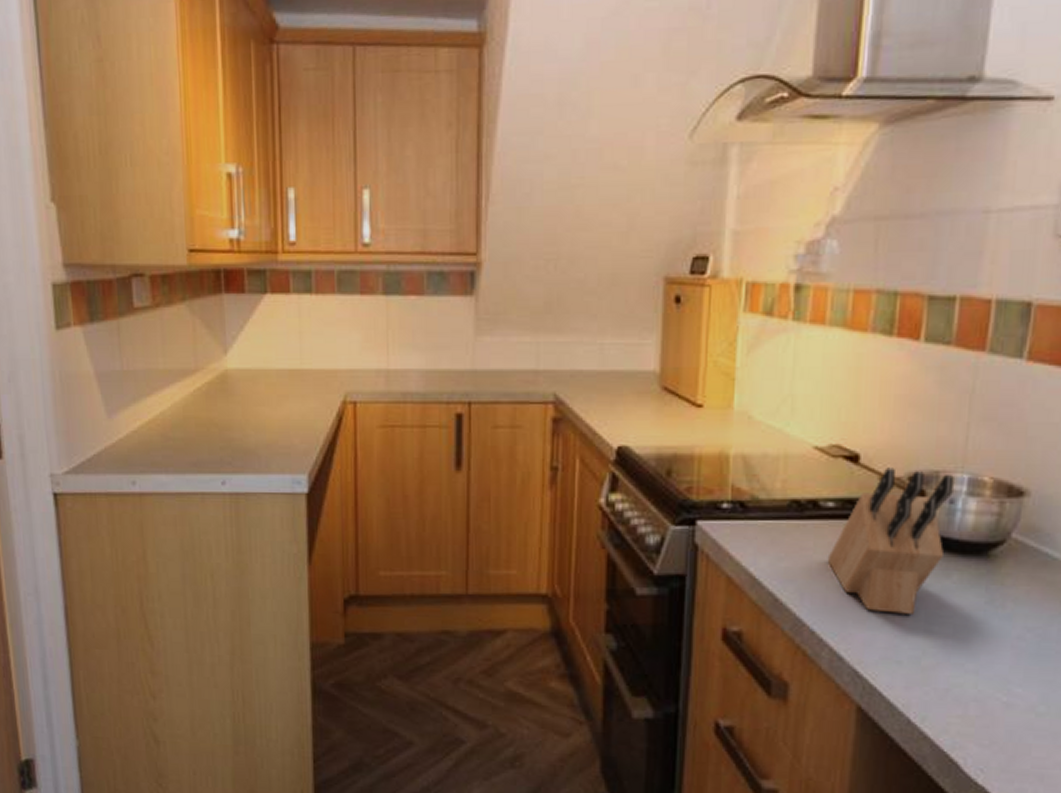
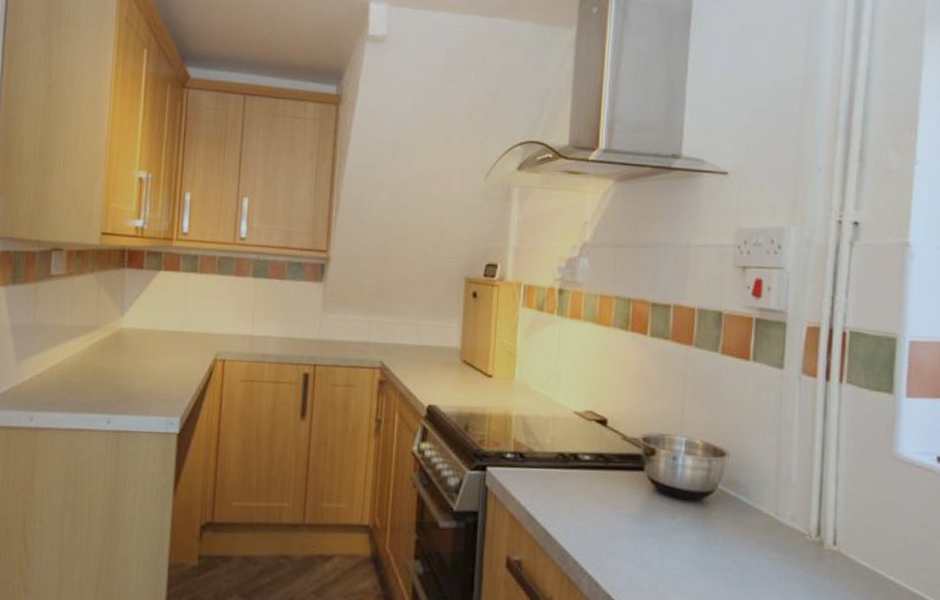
knife block: present [827,467,954,614] -> none [585,430,675,548]

